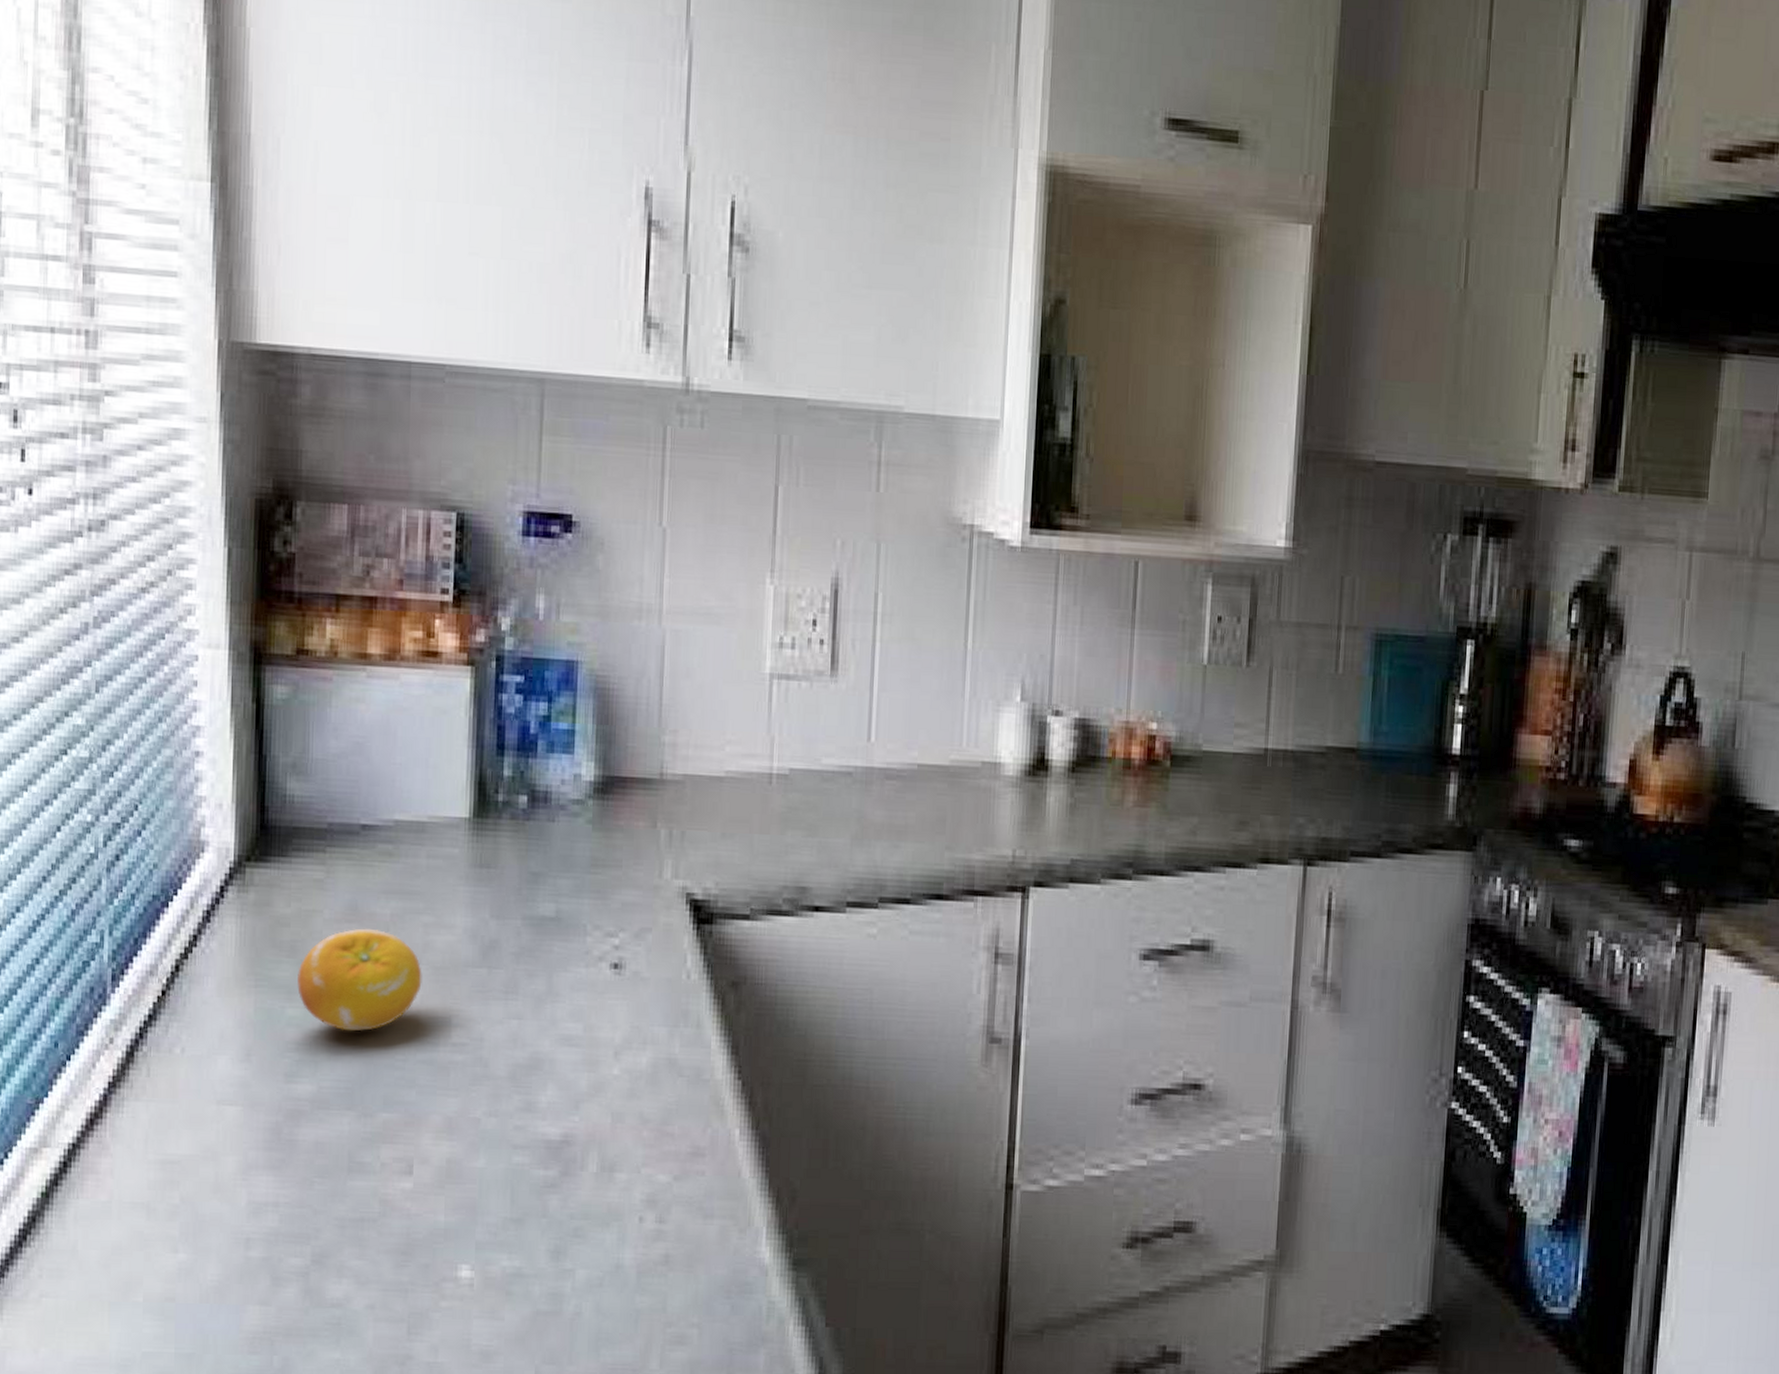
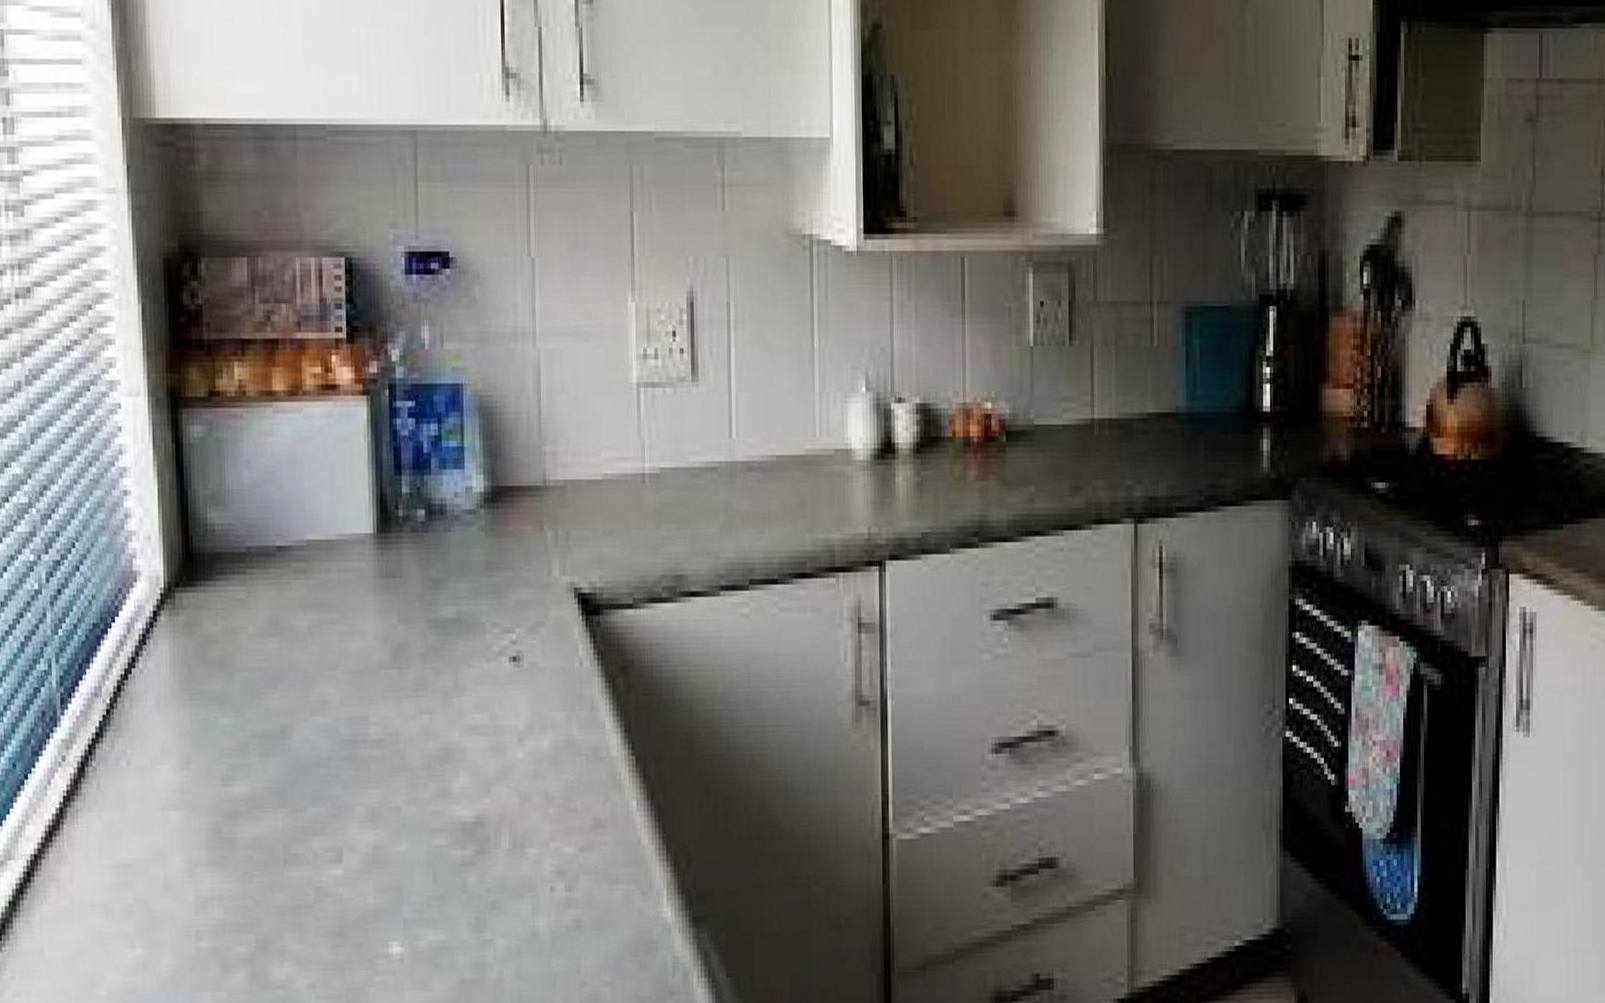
fruit: present [297,928,422,1032] -> none [227,640,340,735]

